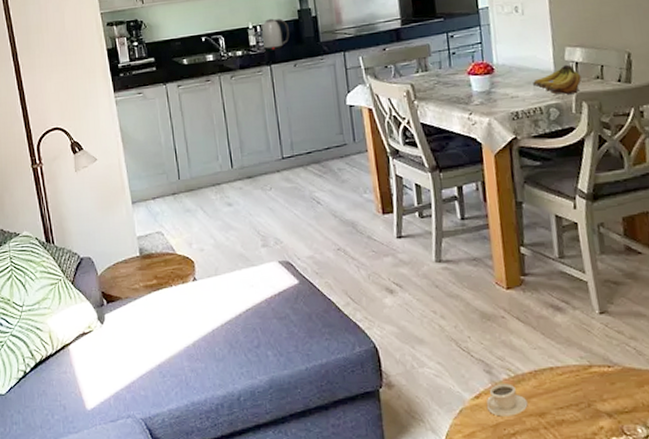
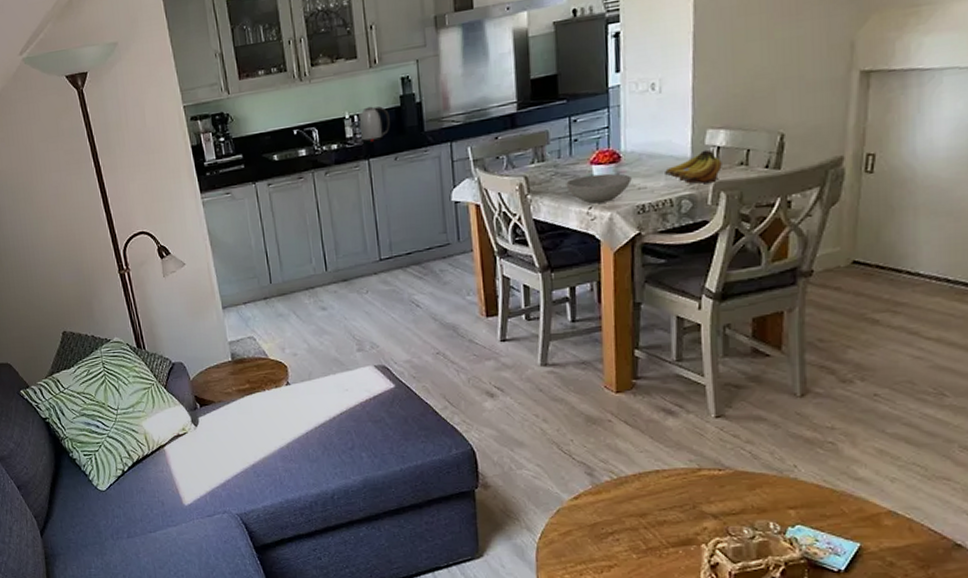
bowl: none [448,83,505,110] -> present [566,173,632,204]
cup: present [486,383,528,417] -> none [585,485,629,517]

